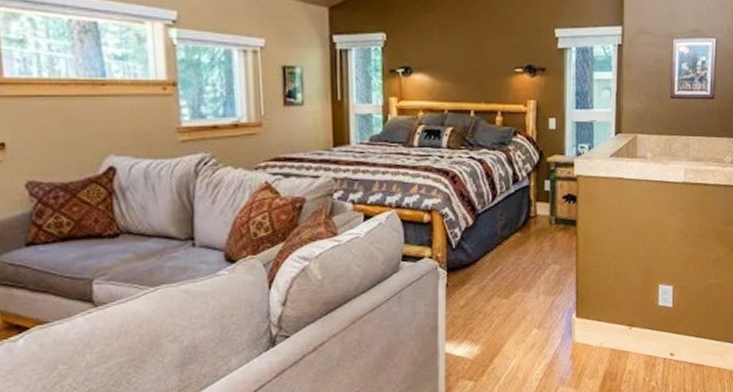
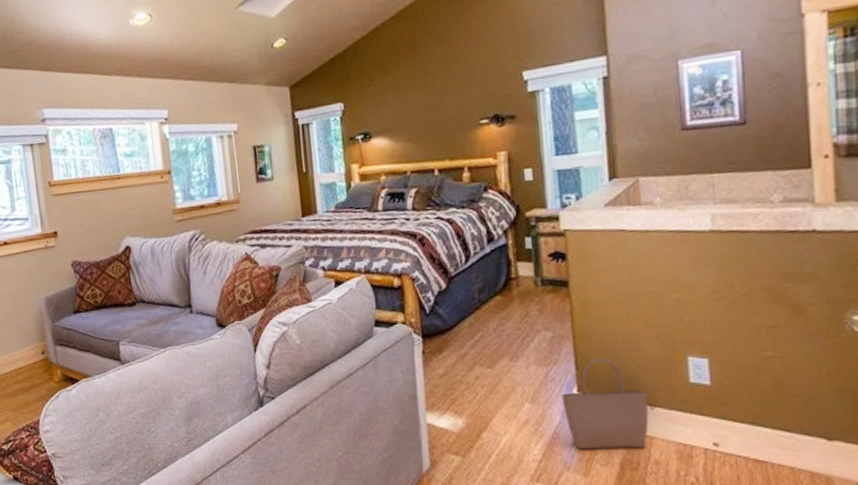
tote bag: none [563,286,628,367] -> present [561,357,649,450]

